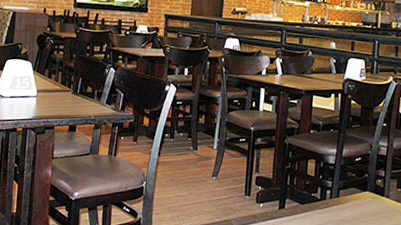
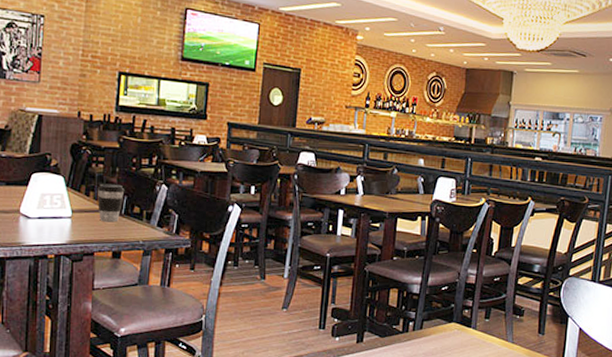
coffee cup: none [57,68,80,101] -> present [97,183,125,223]

